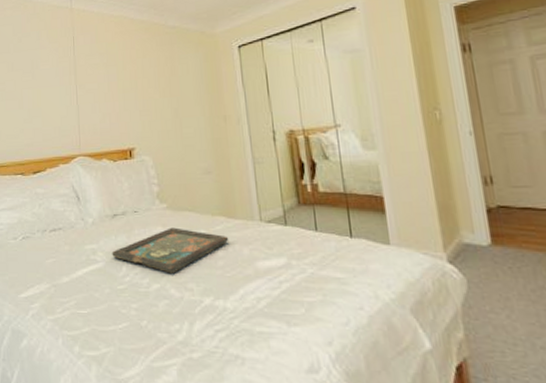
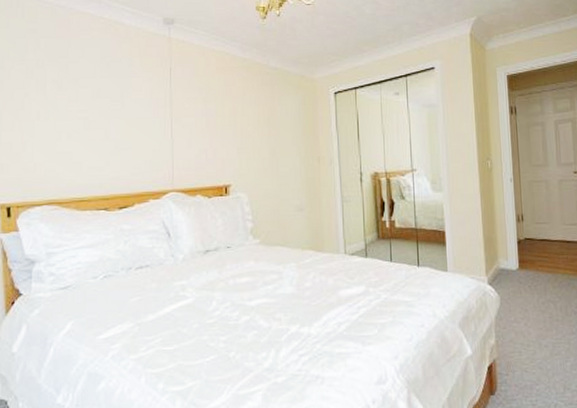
decorative tray: present [112,227,229,273] -> none [202,262,317,305]

